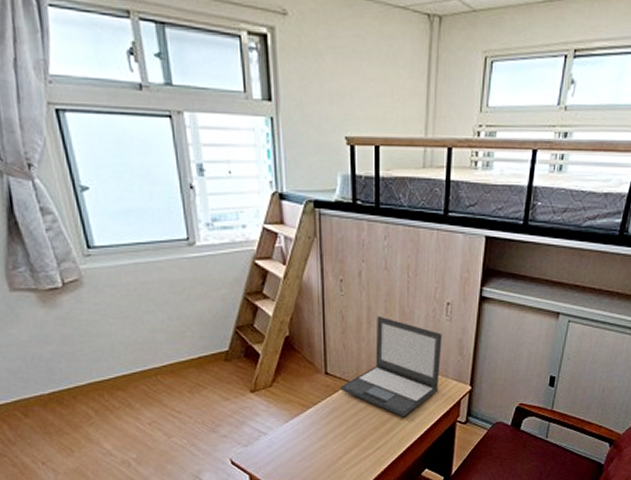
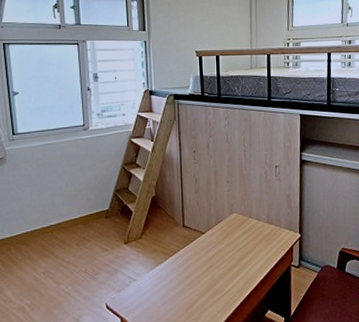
laptop: present [340,315,442,418] -> none [195,178,274,263]

